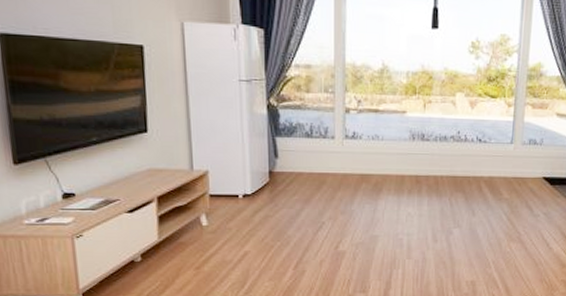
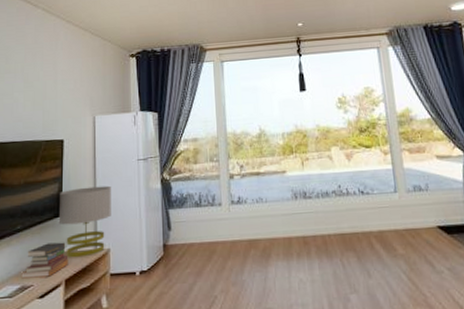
books: none [103,159,160,193] -> present [21,242,68,279]
table lamp: none [143,103,209,177] -> present [58,185,111,258]

